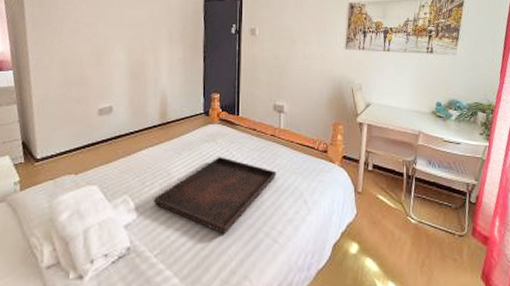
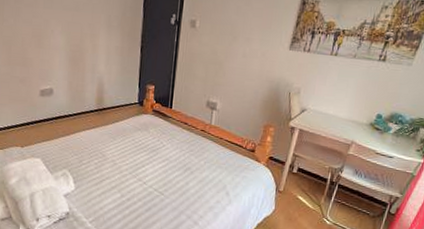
serving tray: present [153,157,277,234] -> none [89,145,203,212]

